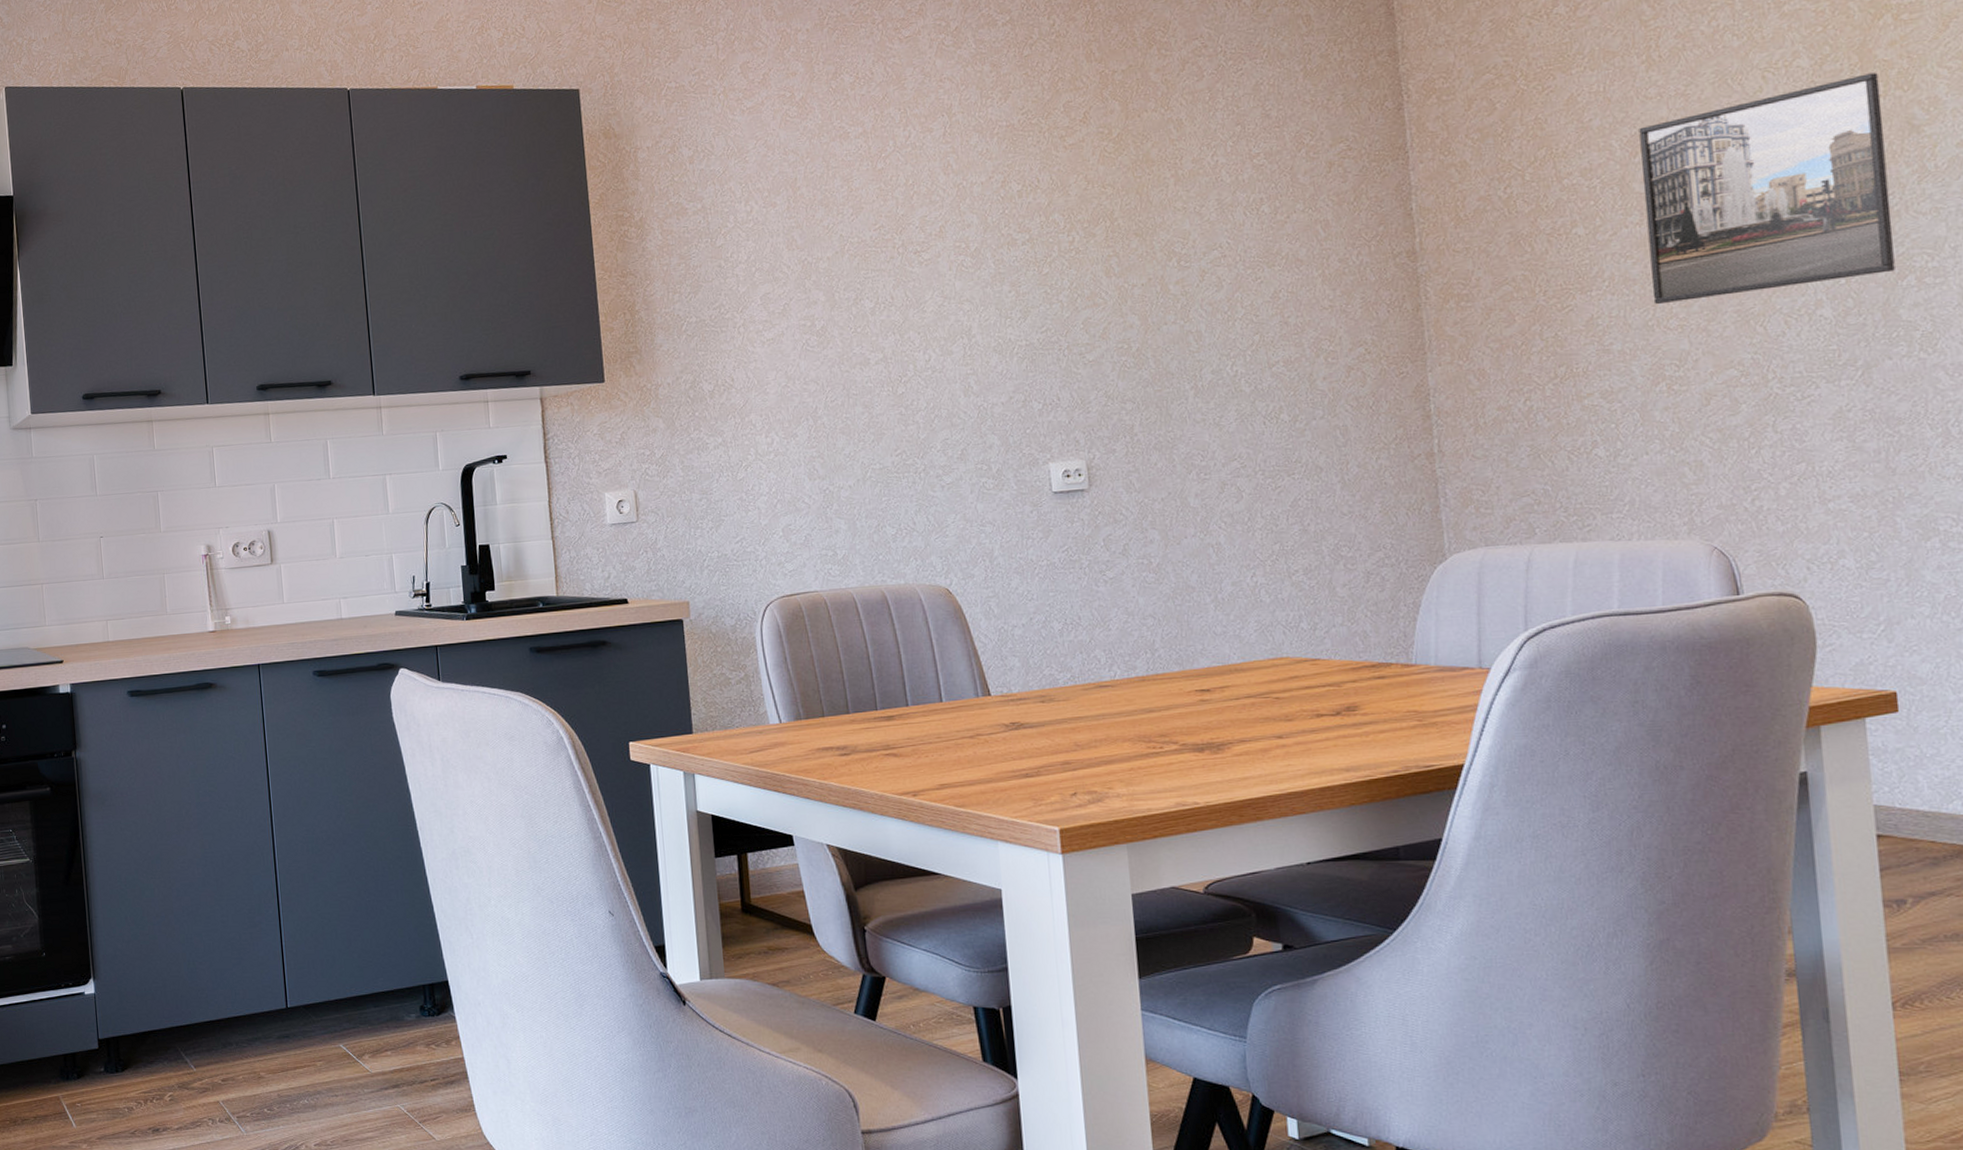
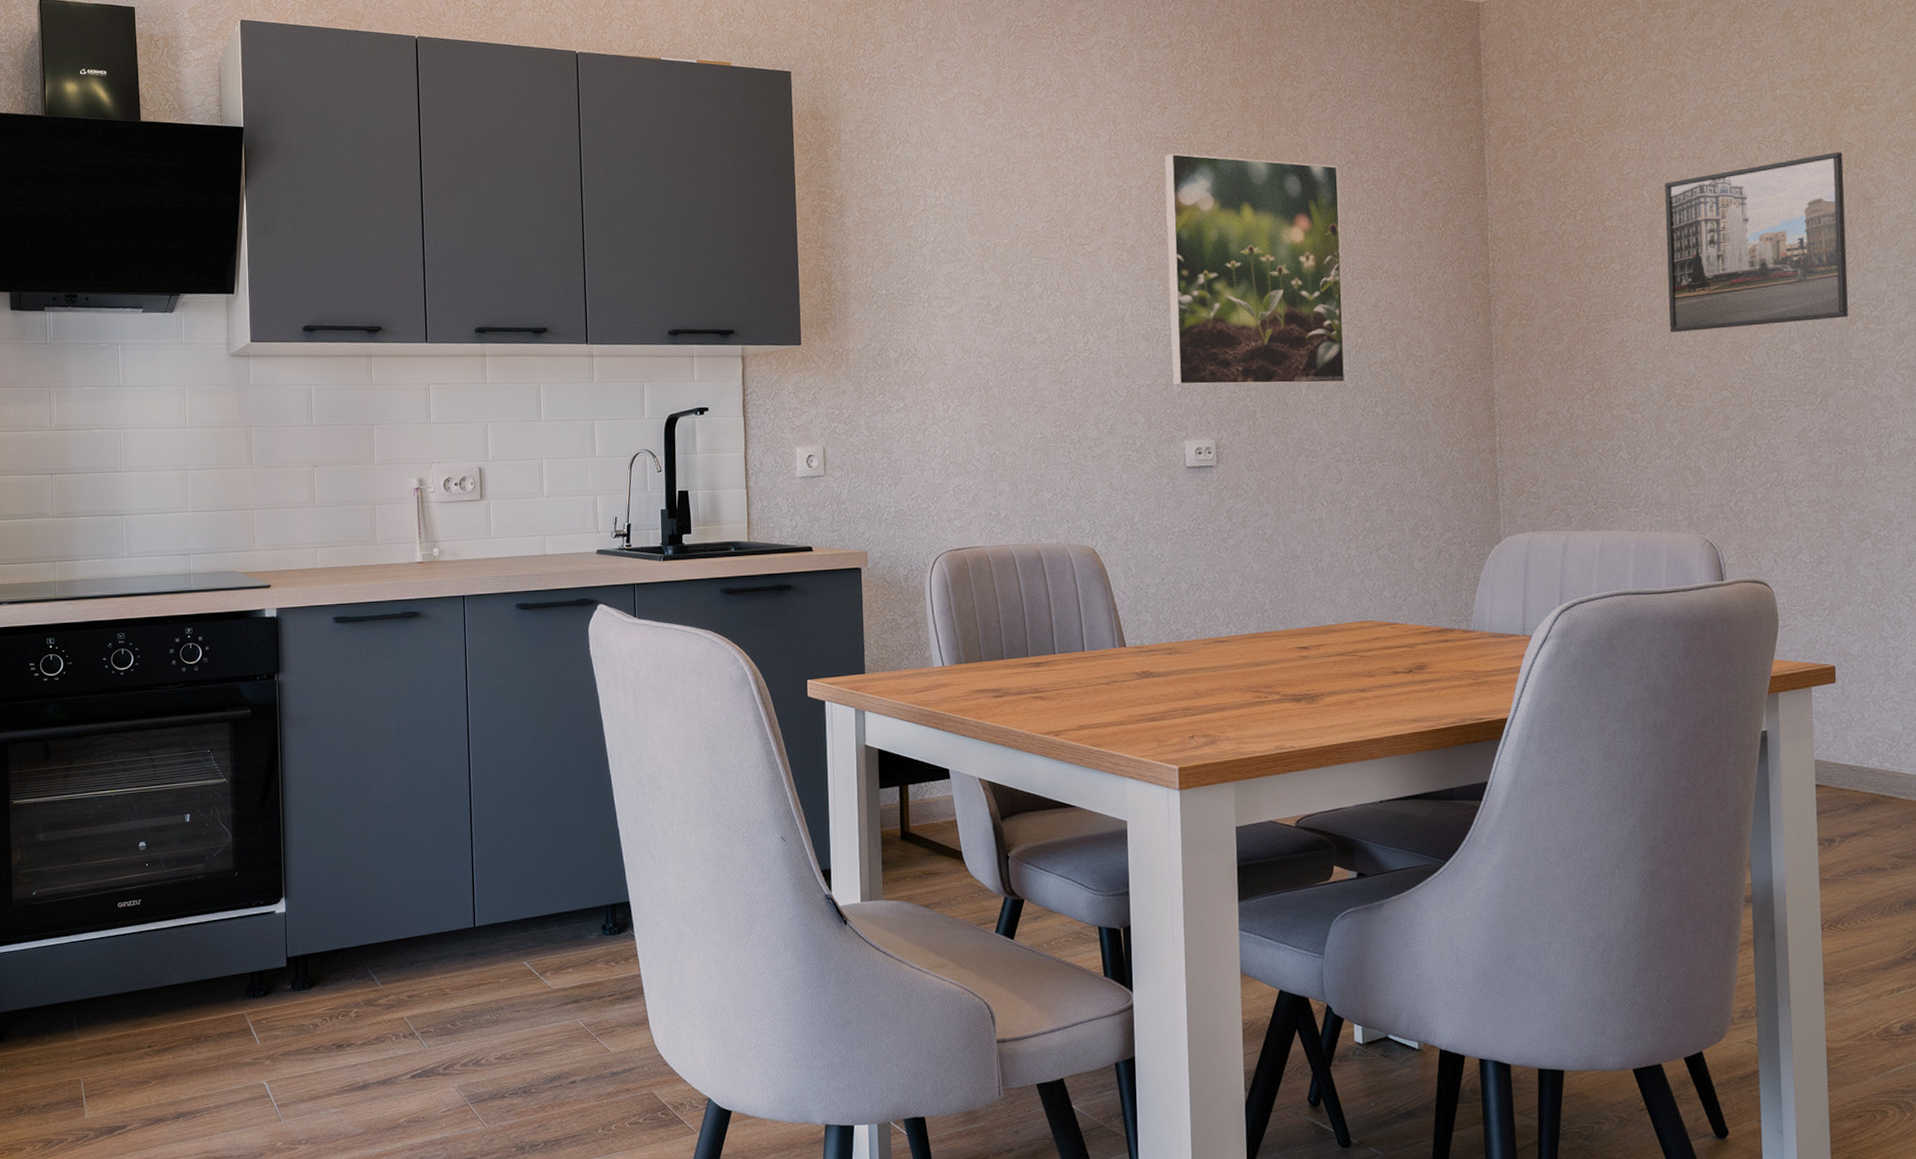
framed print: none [1010,140,1242,402] -> present [1164,153,1346,386]

